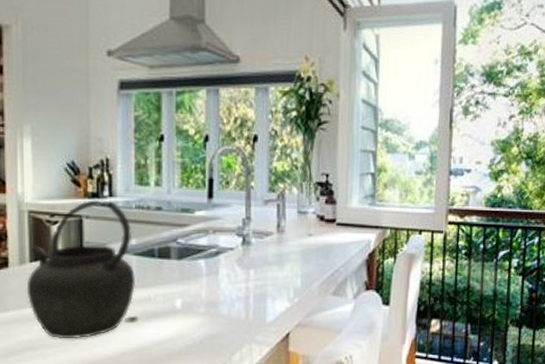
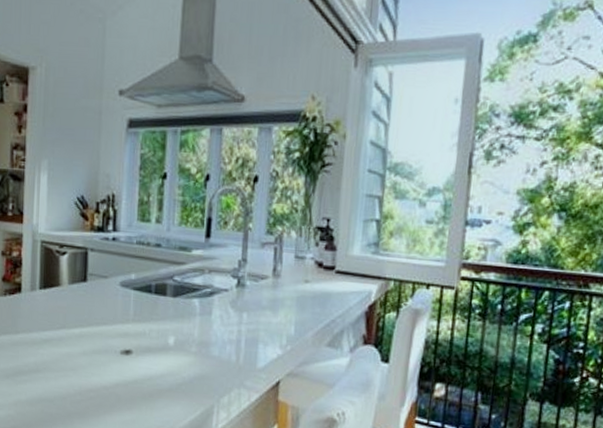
kettle: present [26,200,135,339] -> none [35,234,132,366]

